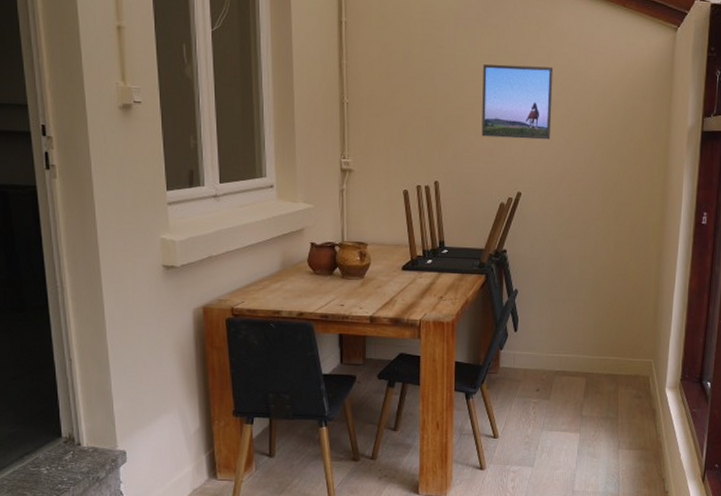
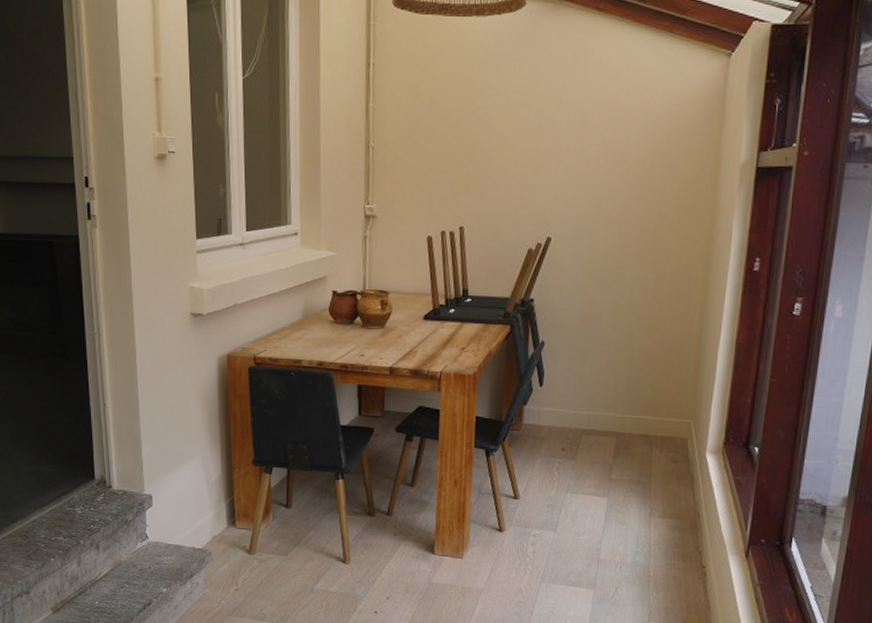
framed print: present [481,64,554,140] -> none [510,101,590,181]

